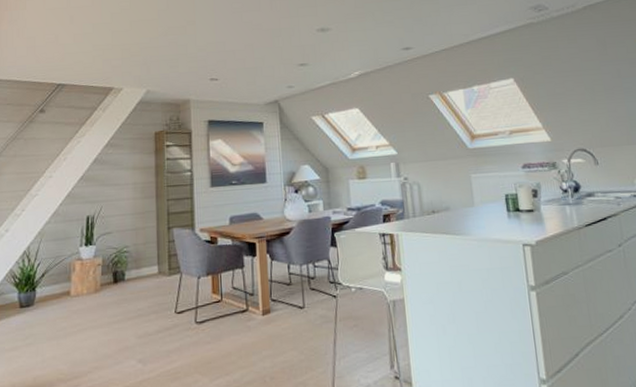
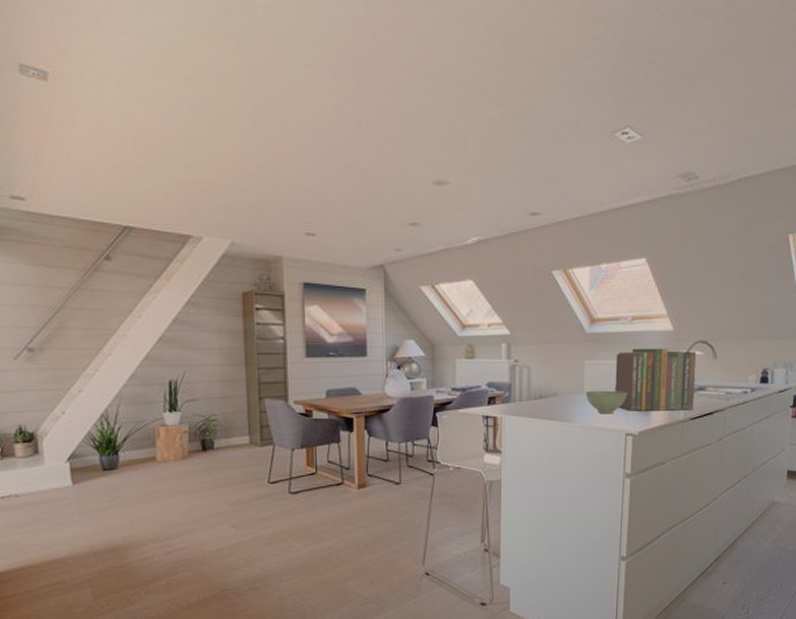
bowl: none [476,201,519,226] -> present [585,390,628,414]
books: none [500,158,587,221] -> present [615,348,696,411]

